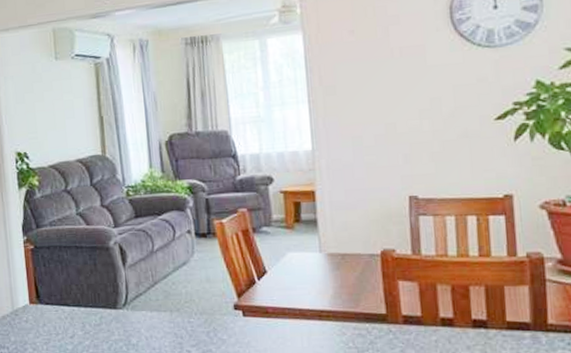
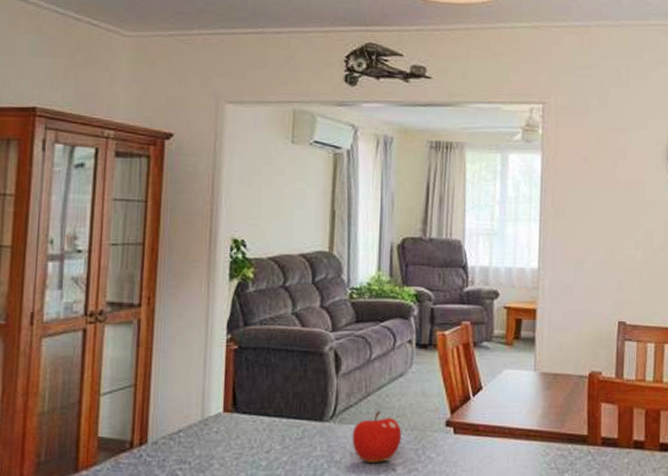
fruit: none [145,298,192,345] -> present [352,411,402,463]

